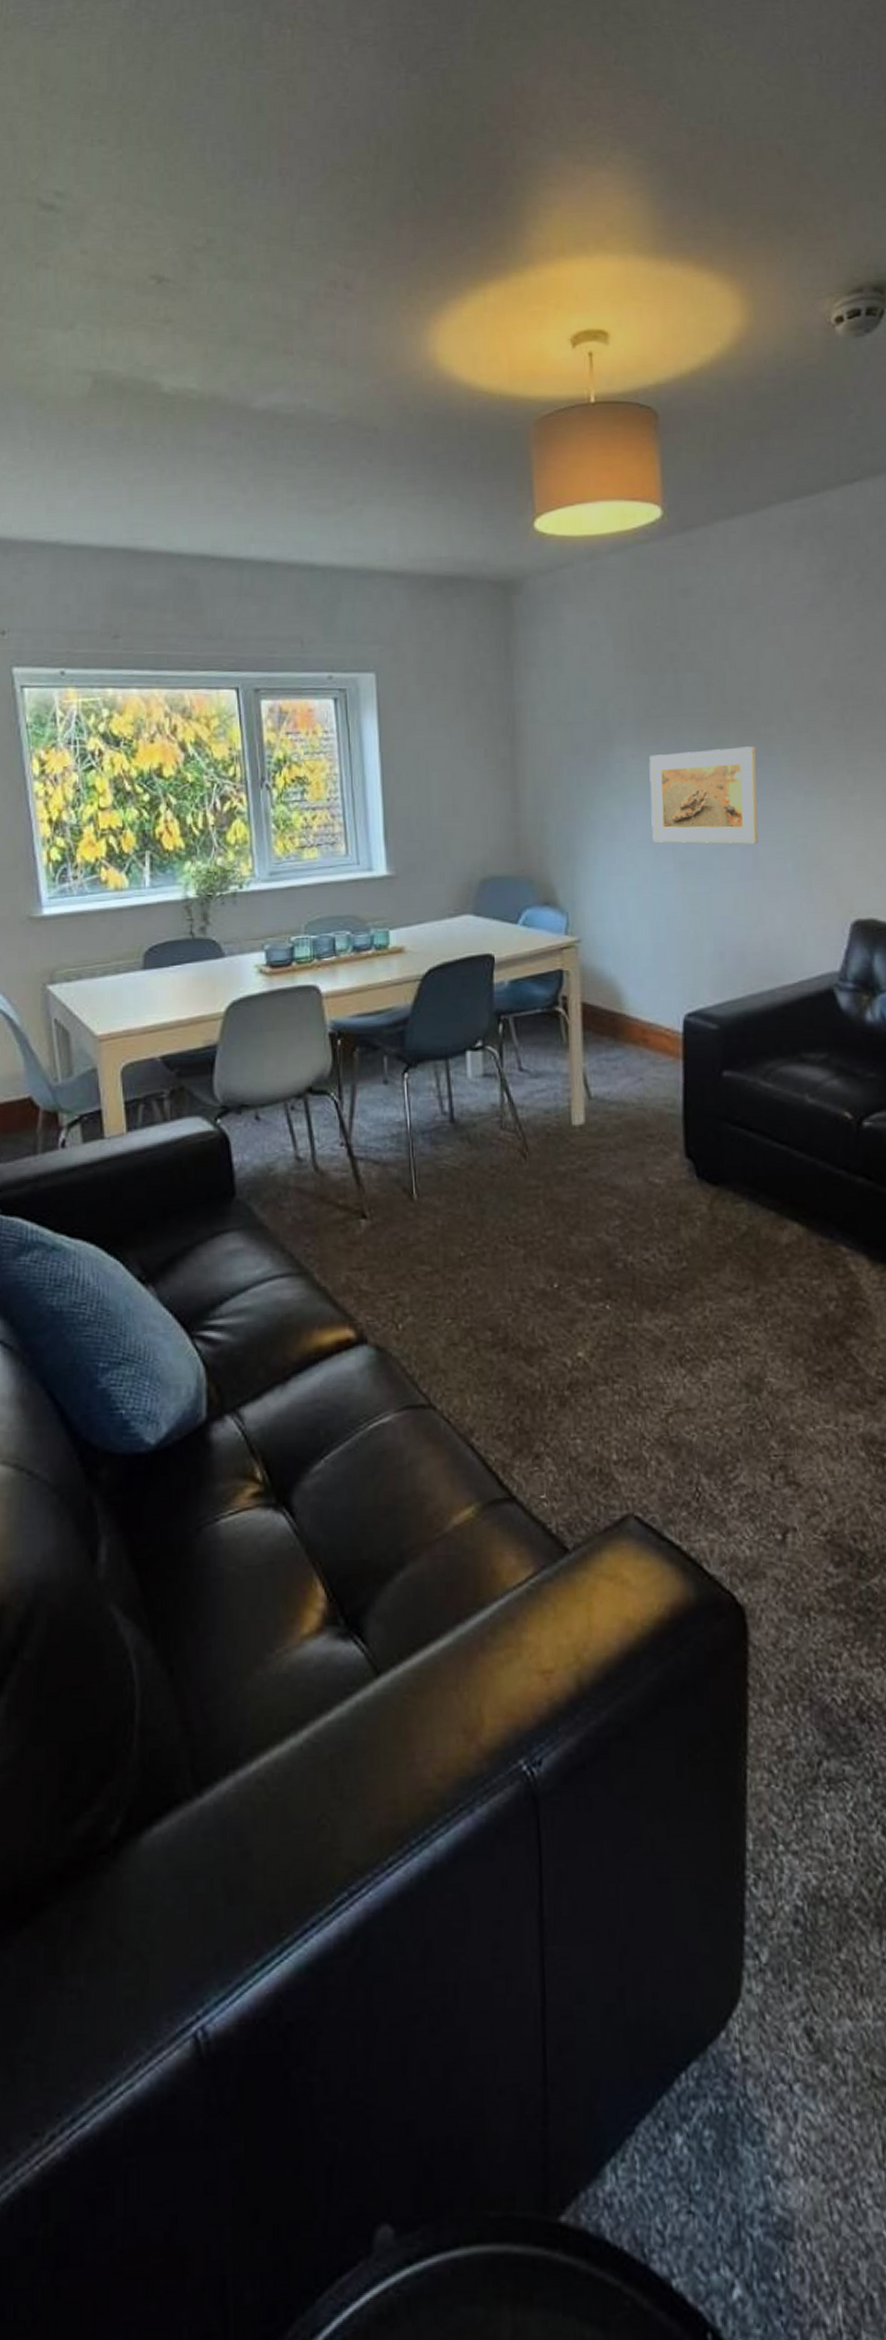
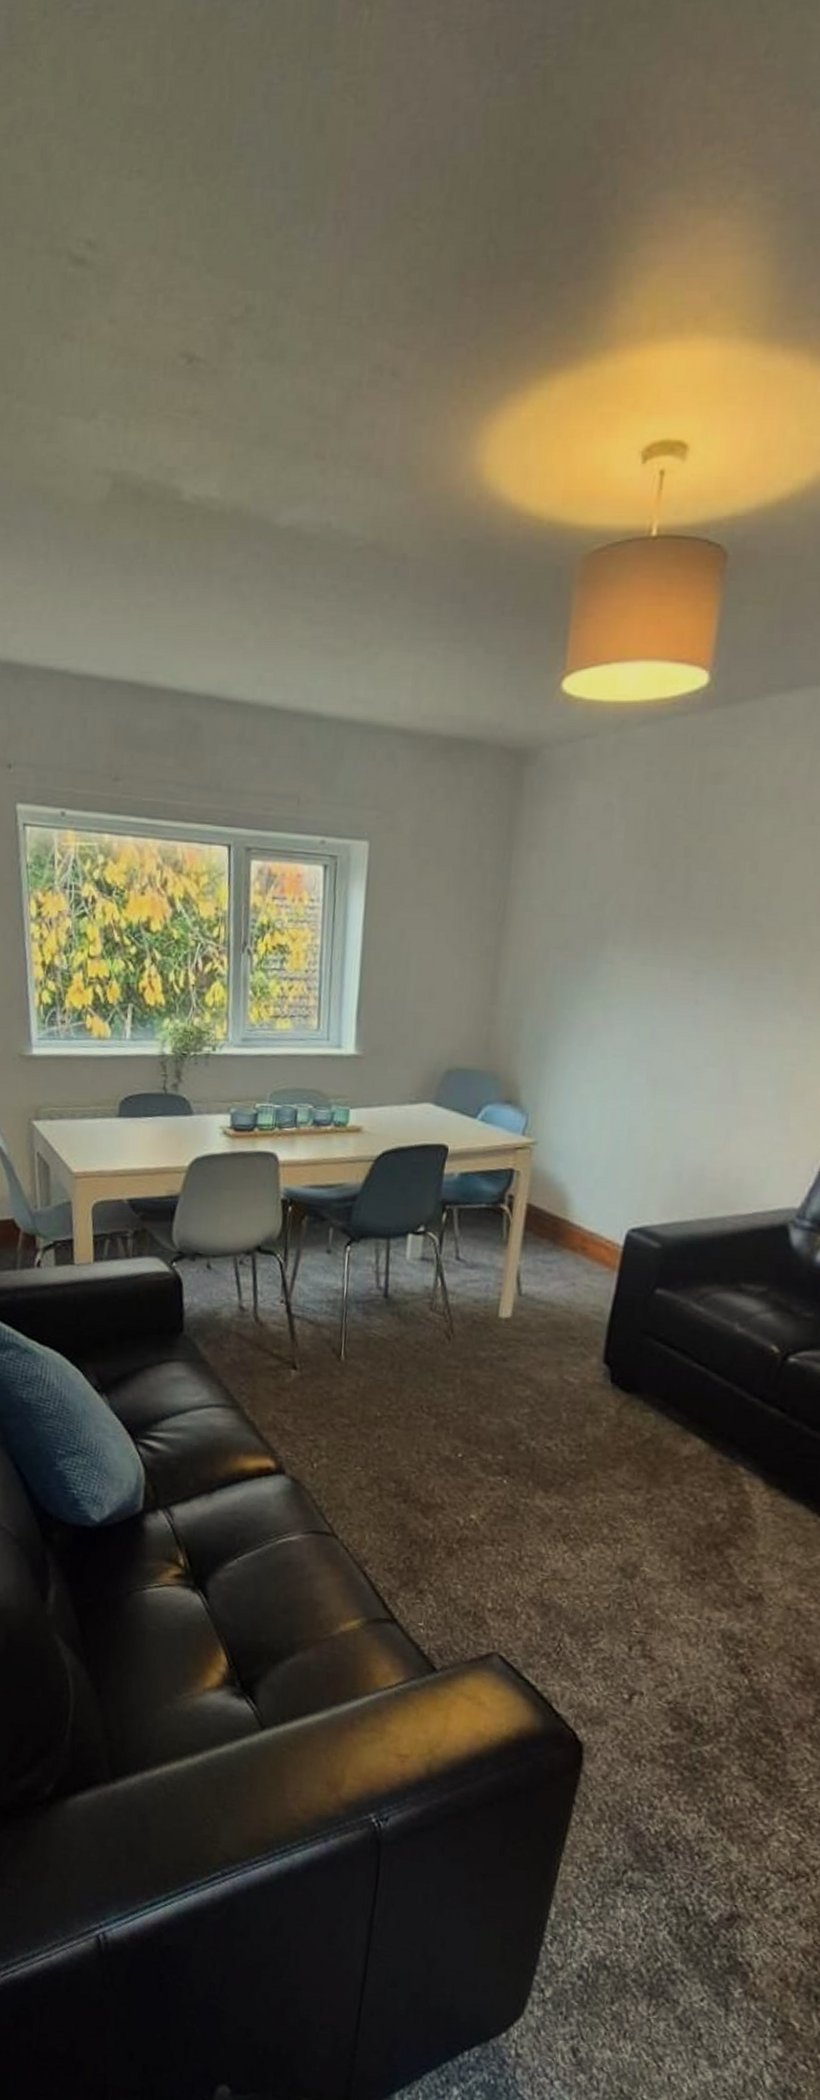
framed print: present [649,746,759,844] -> none [629,959,761,1066]

